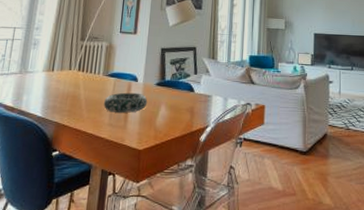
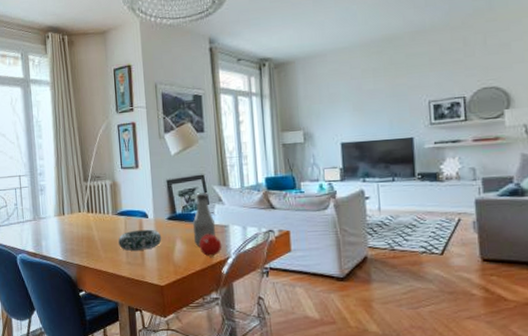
bottle: none [177,63,200,113] -> present [192,192,215,246]
fruit: none [182,100,203,124] -> present [199,232,221,257]

